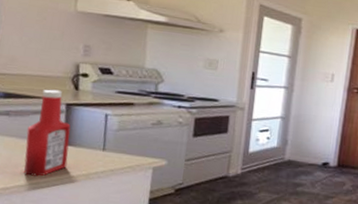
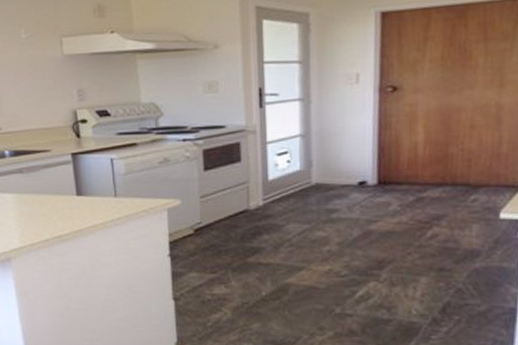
ketchup bottle: present [24,89,71,177] -> none [41,140,84,230]

